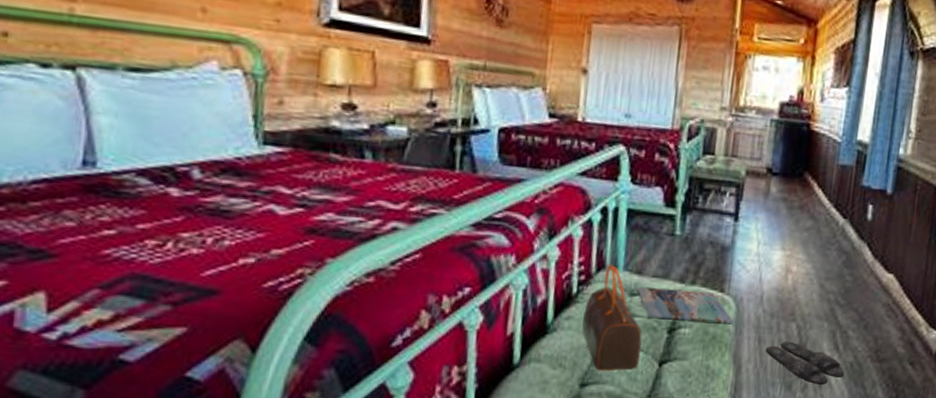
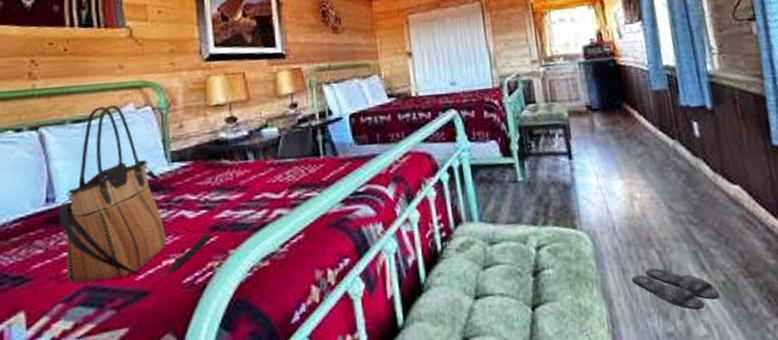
tote bag: none [99,56,305,276] -> present [58,104,211,284]
handbag: present [582,265,642,372] -> none [451,218,513,323]
magazine: present [637,287,733,325] -> none [494,230,593,265]

